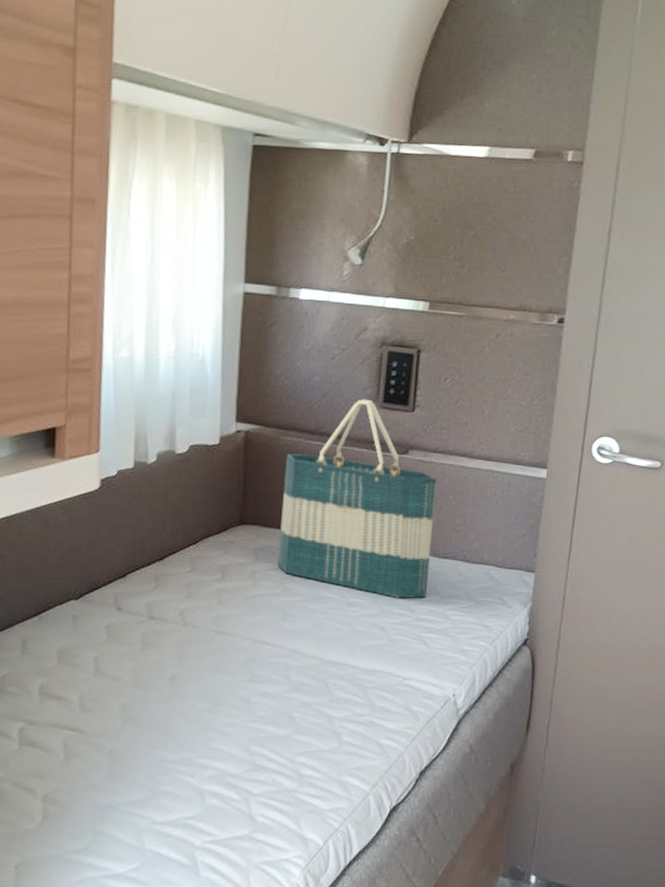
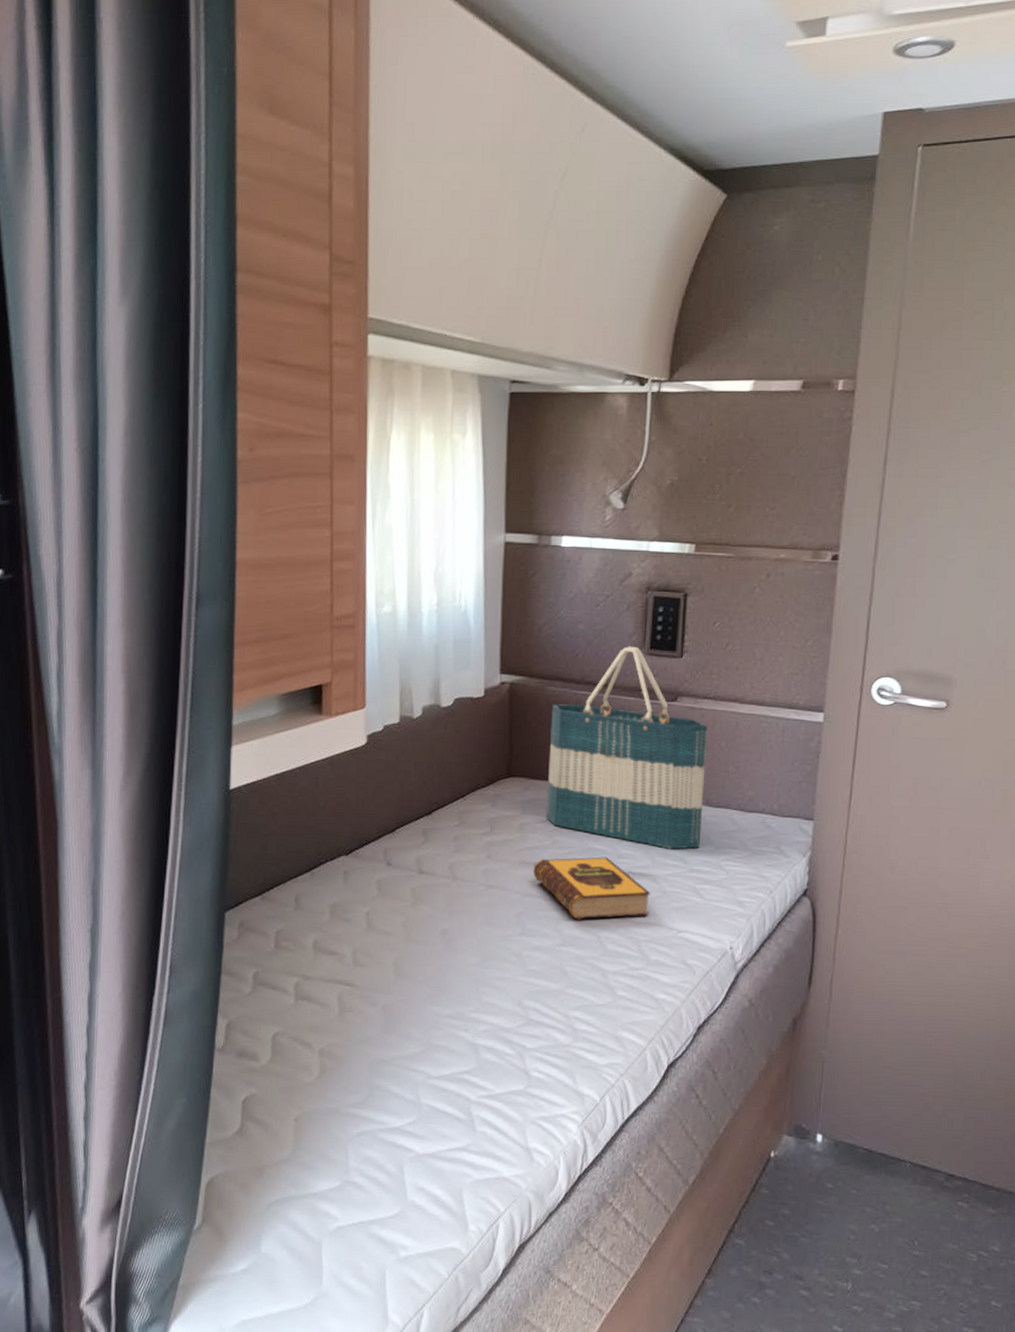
hardback book: none [263,605,378,667] -> present [533,857,651,920]

